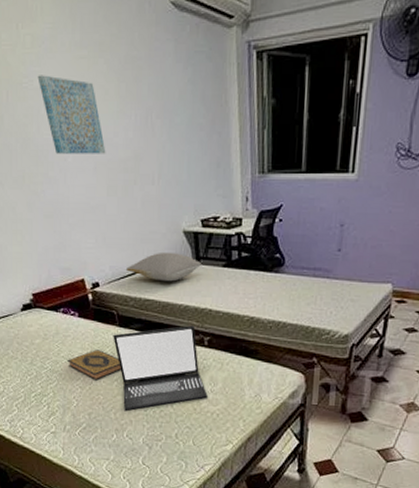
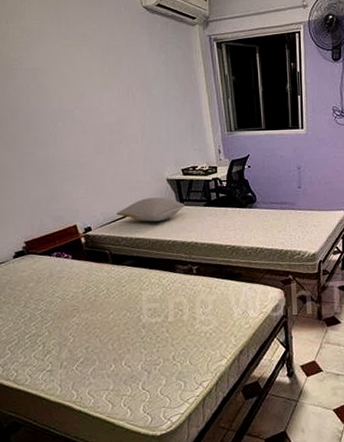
wall art: present [37,75,106,154] -> none [27,59,93,121]
hardback book: present [67,349,121,381] -> none [62,287,116,316]
laptop: present [113,325,208,412] -> none [107,257,200,341]

